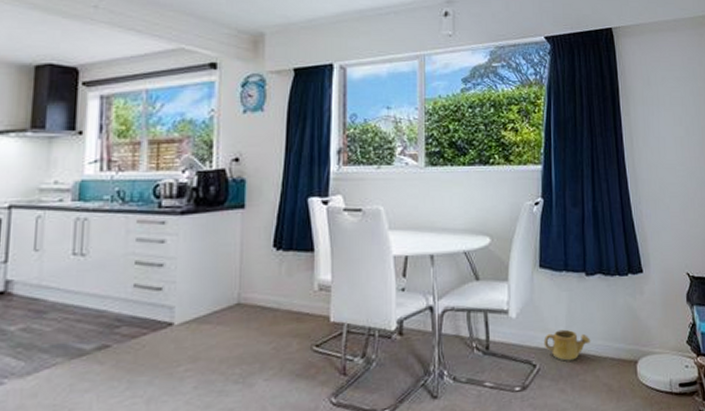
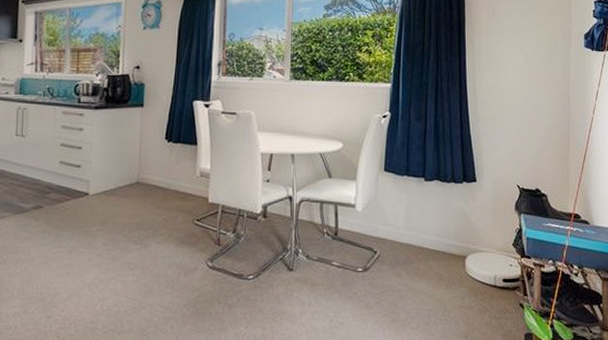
watering can: present [543,329,591,361] -> none [384,224,426,251]

